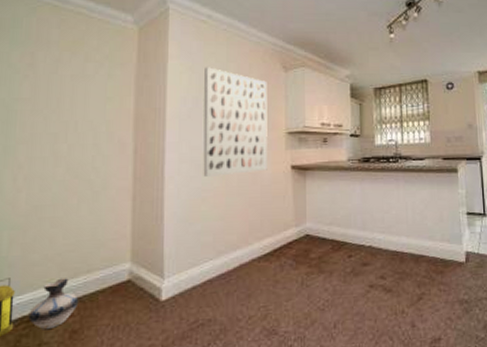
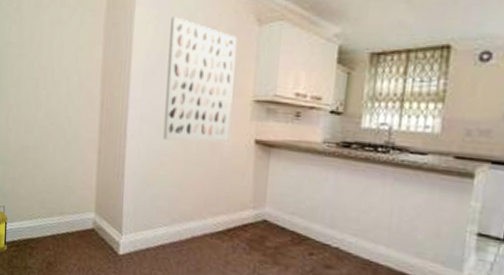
ceramic jug: present [28,278,79,330] -> none [17,214,54,257]

